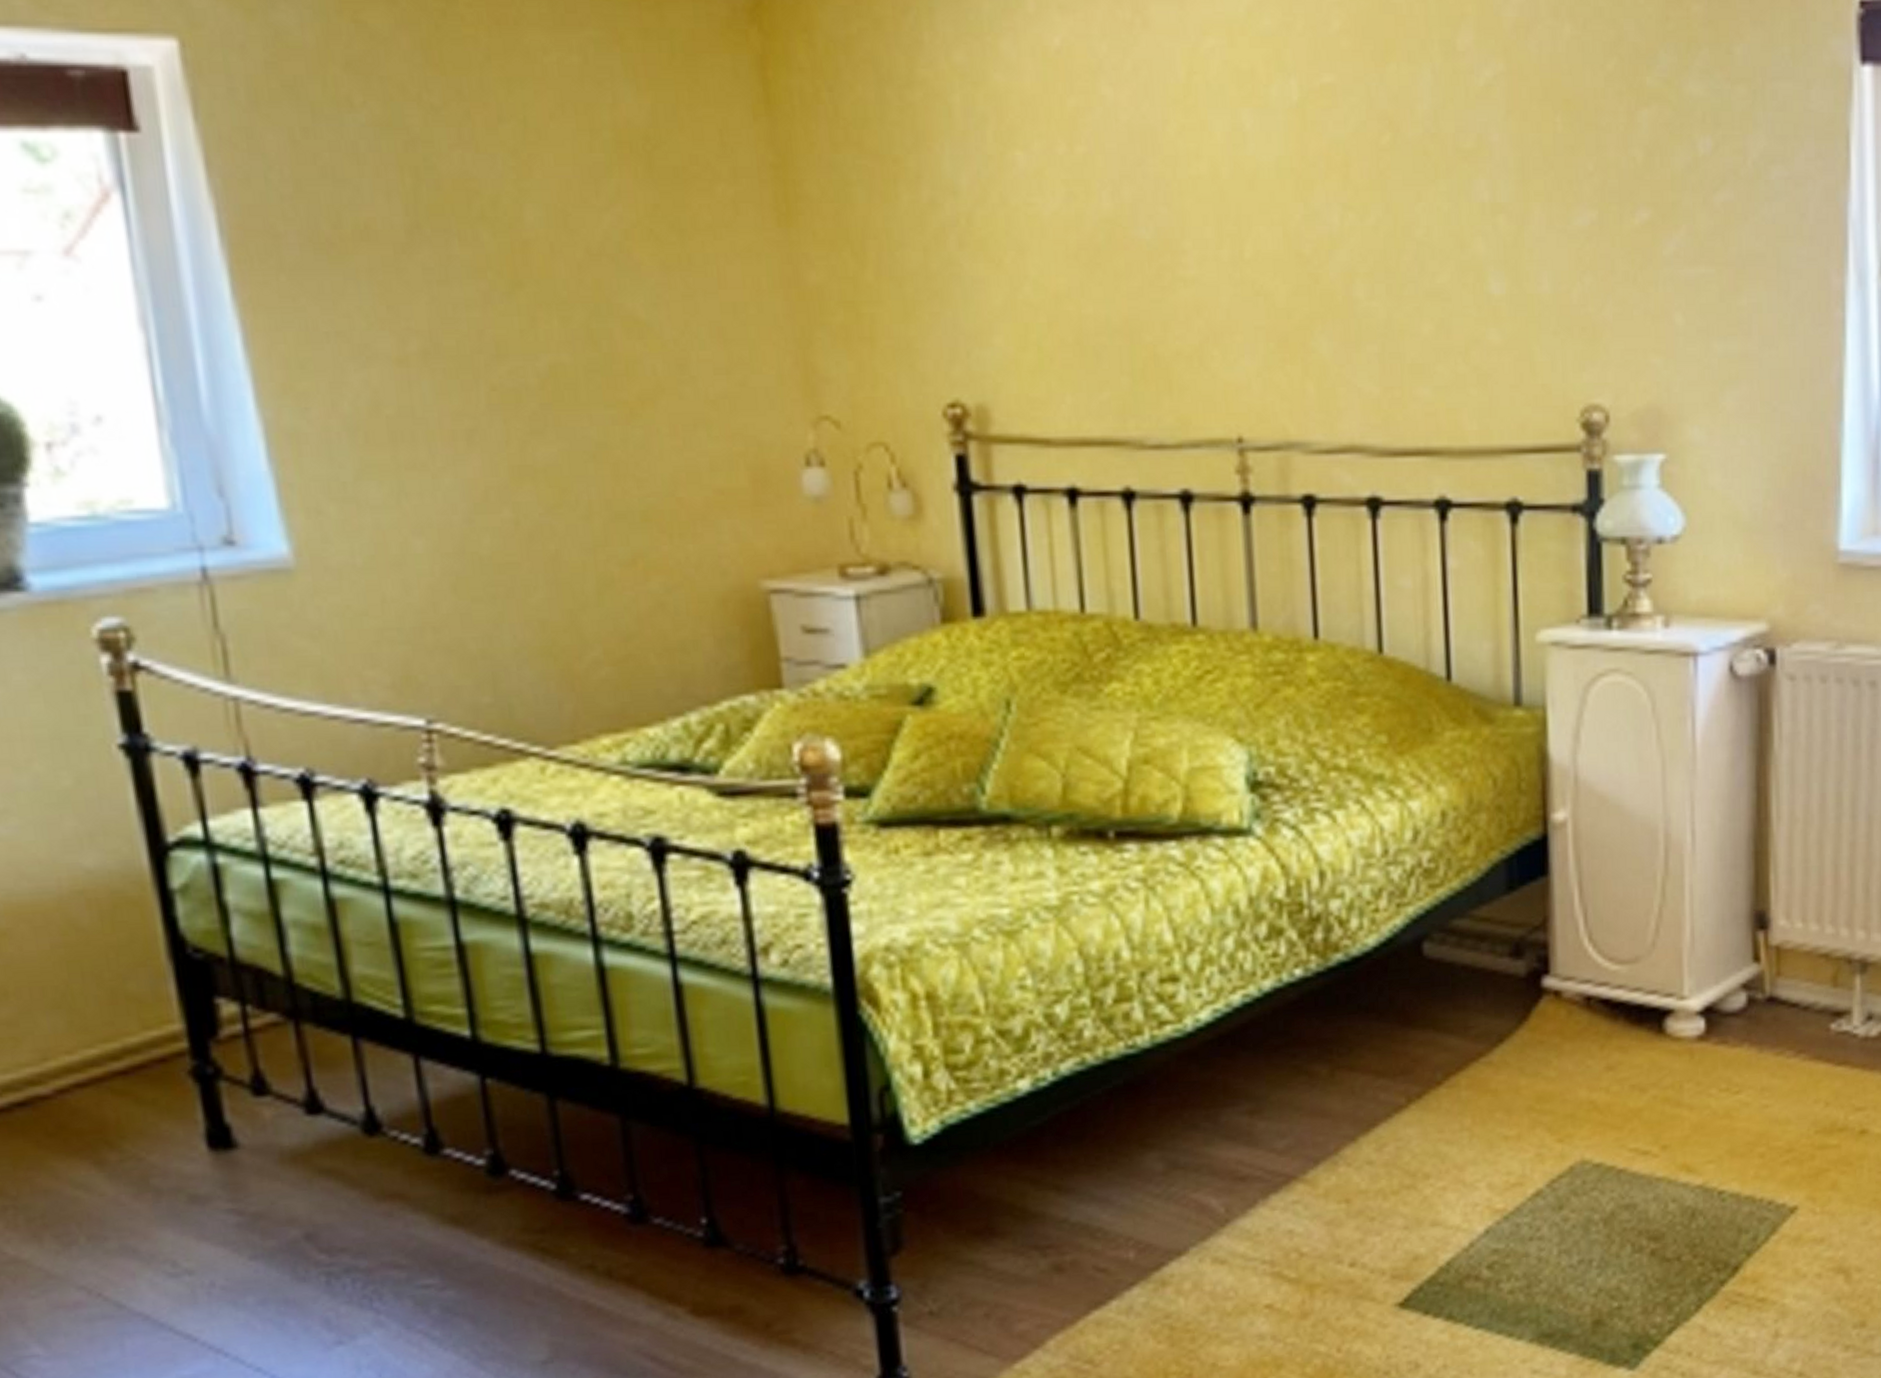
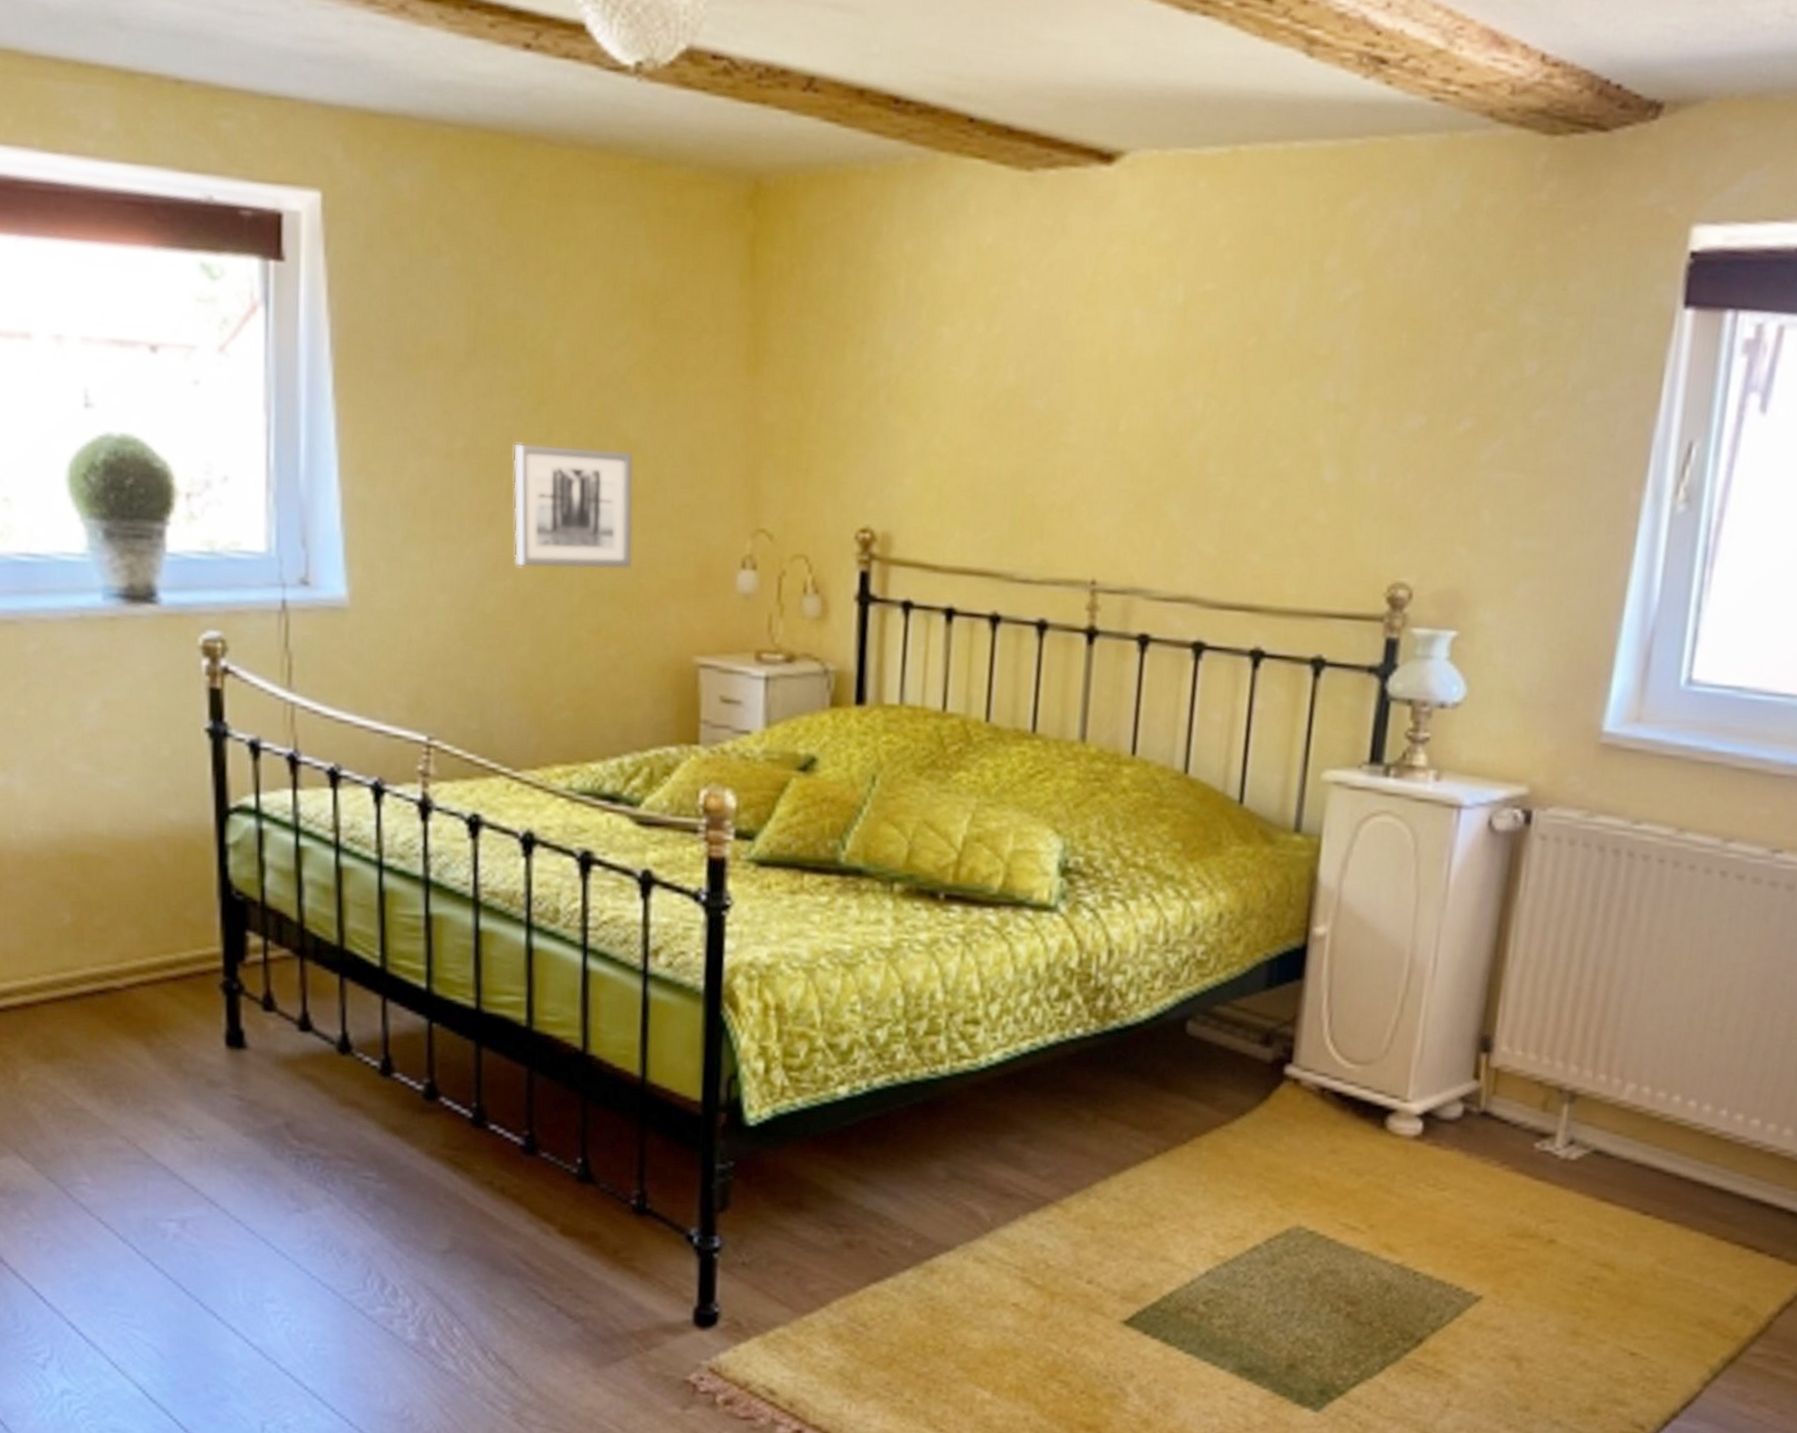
wall art: none [487,335,665,494] -> present [513,442,634,570]

